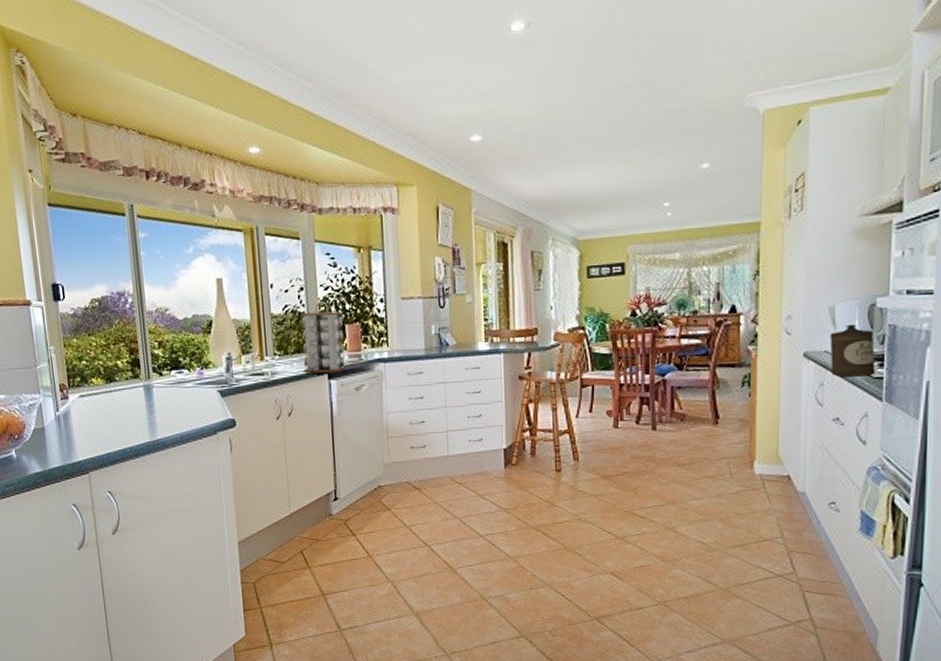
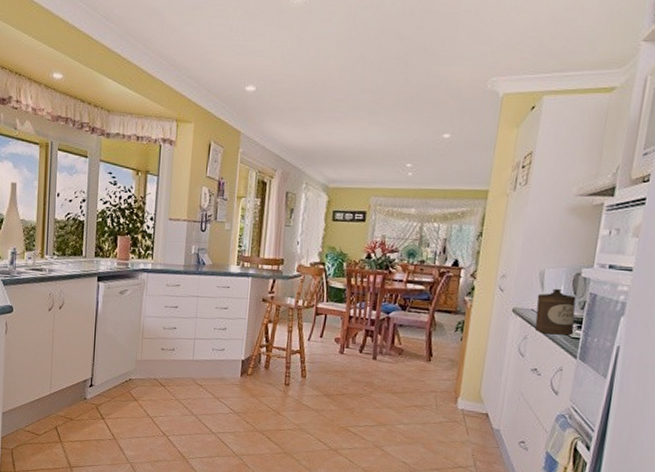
spice rack: present [301,301,346,375] -> none [77,213,116,277]

